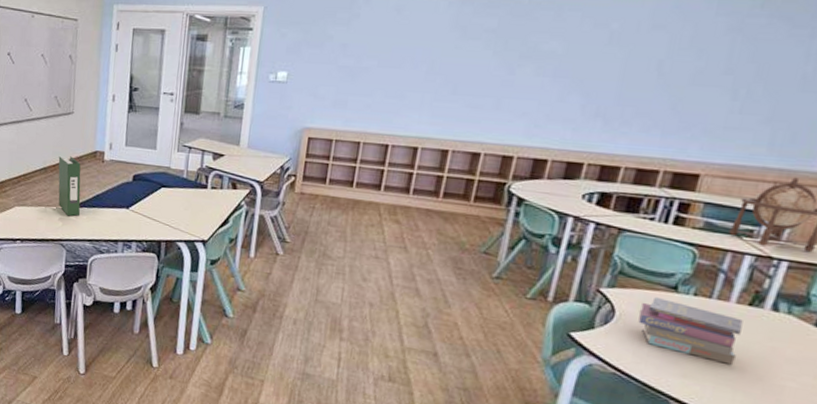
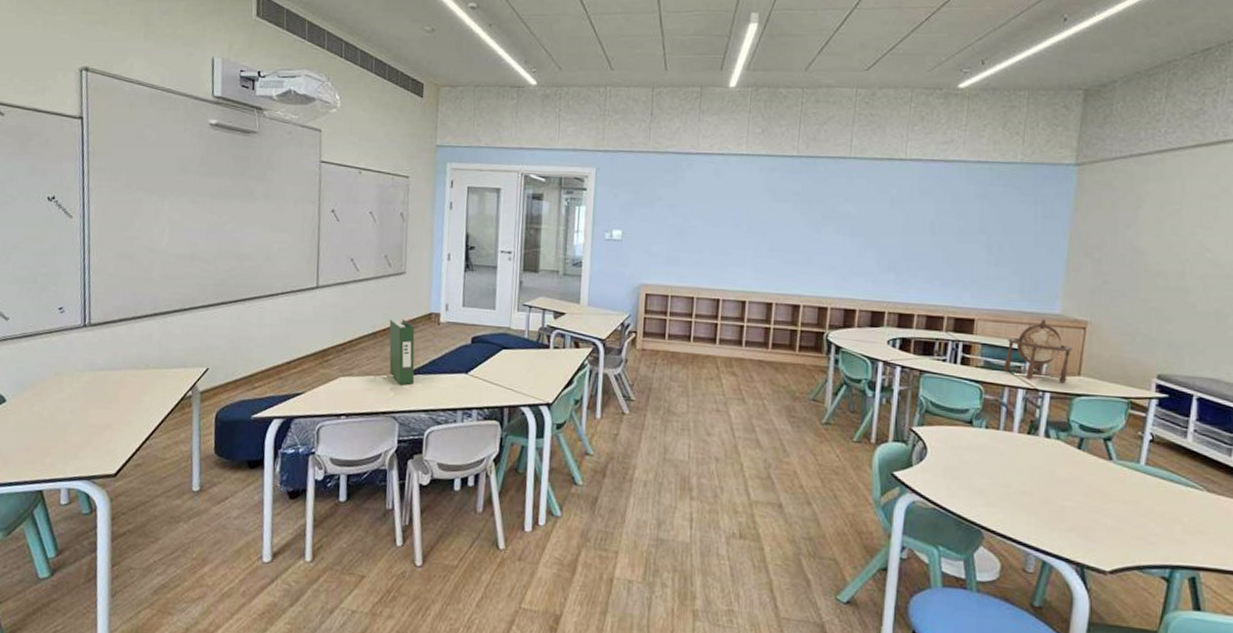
books: present [638,297,743,365] -> none [945,433,1026,490]

